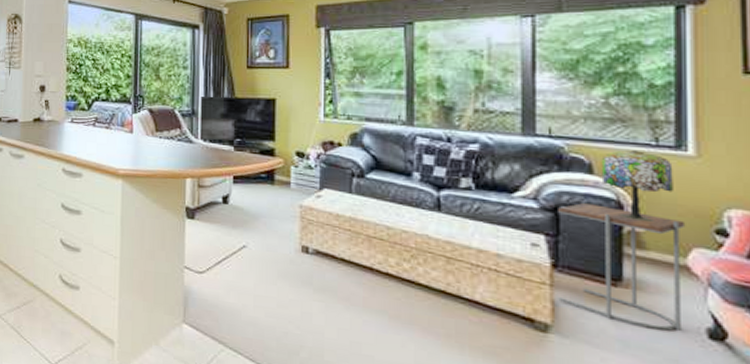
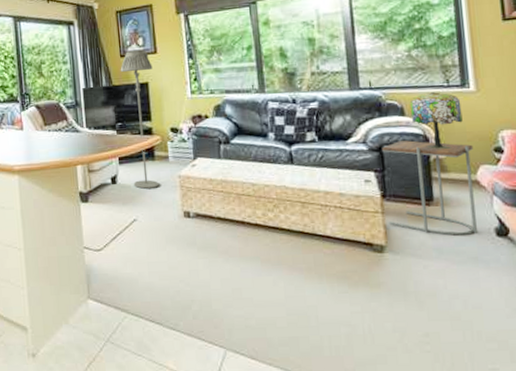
floor lamp: none [245,63,282,215] -> present [120,50,160,189]

